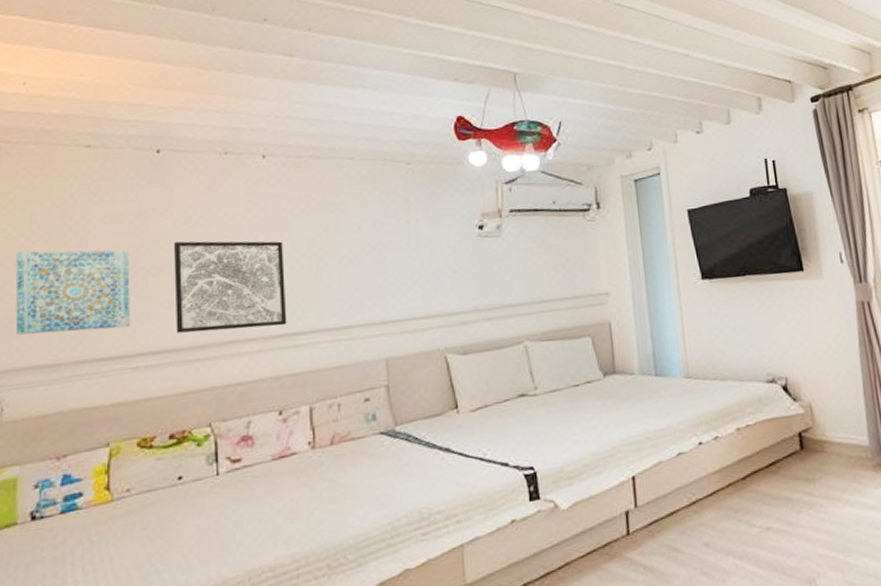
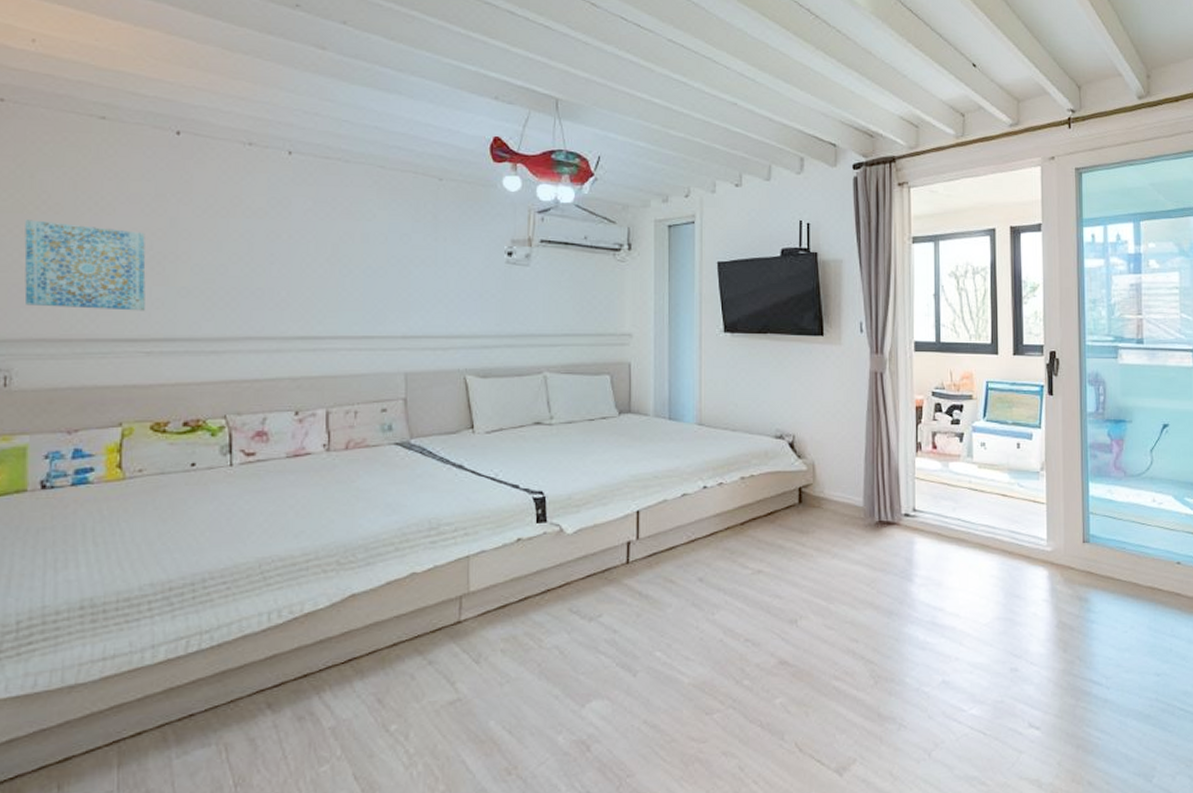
wall art: present [173,241,287,333] -> none [191,230,308,328]

